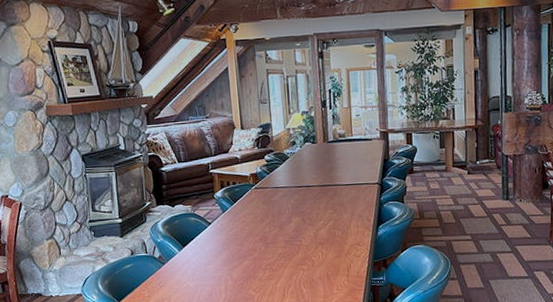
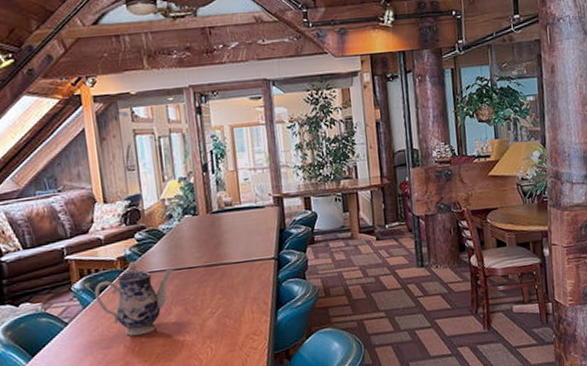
teapot: none [232,177,295,238] -> present [95,261,174,336]

